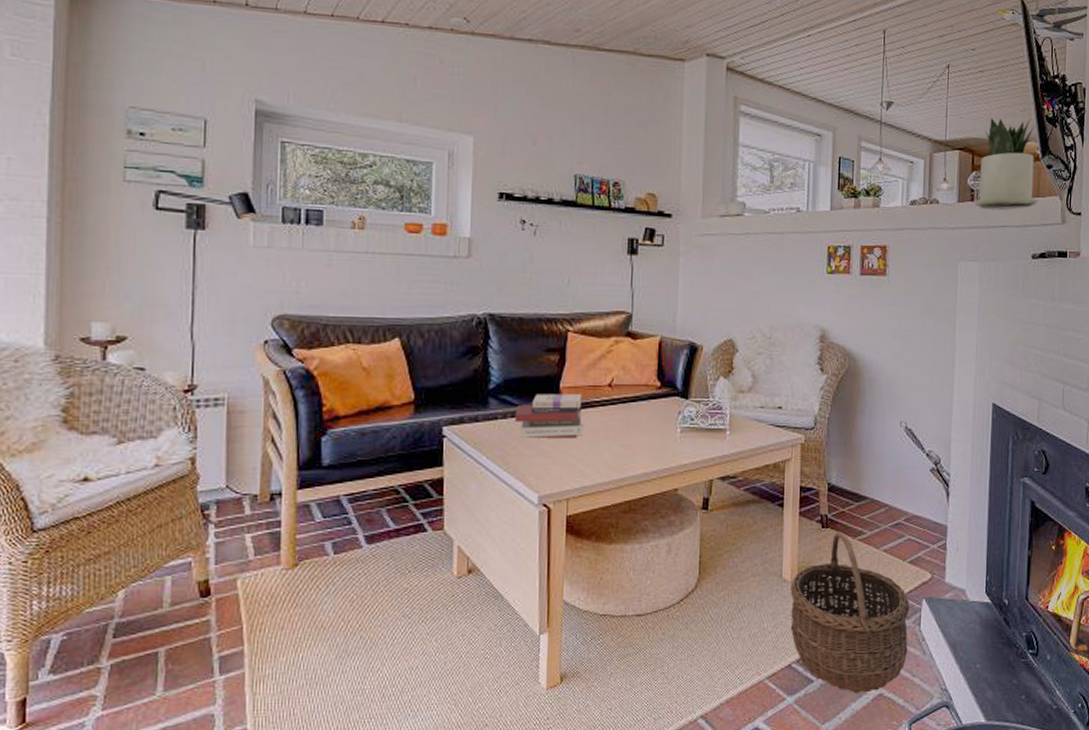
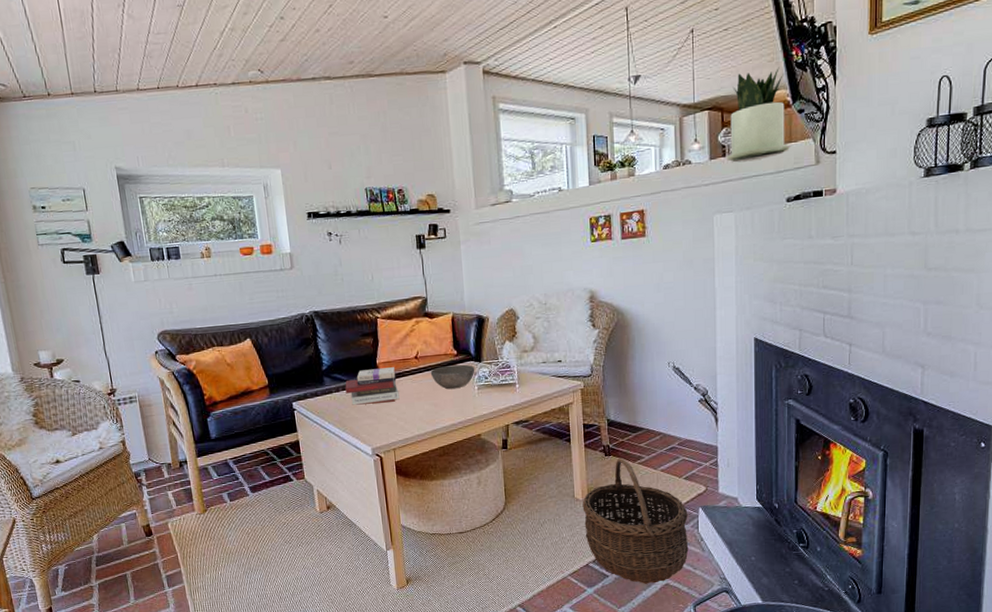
bowl: none [625,399,680,429] -> present [430,364,475,389]

